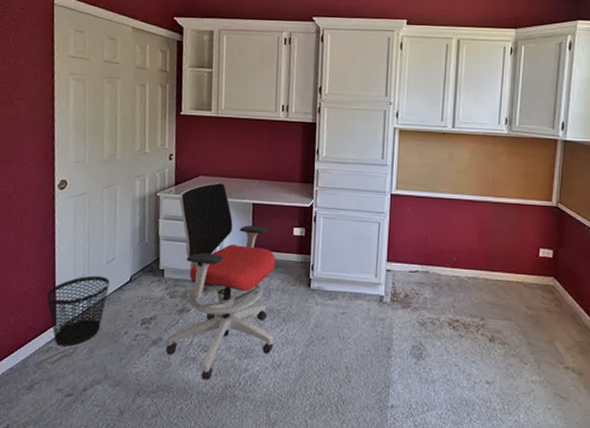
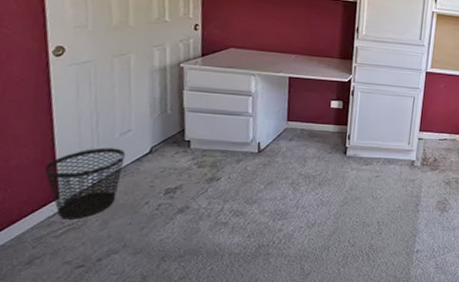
office chair: present [166,182,276,380] -> none [193,55,312,242]

